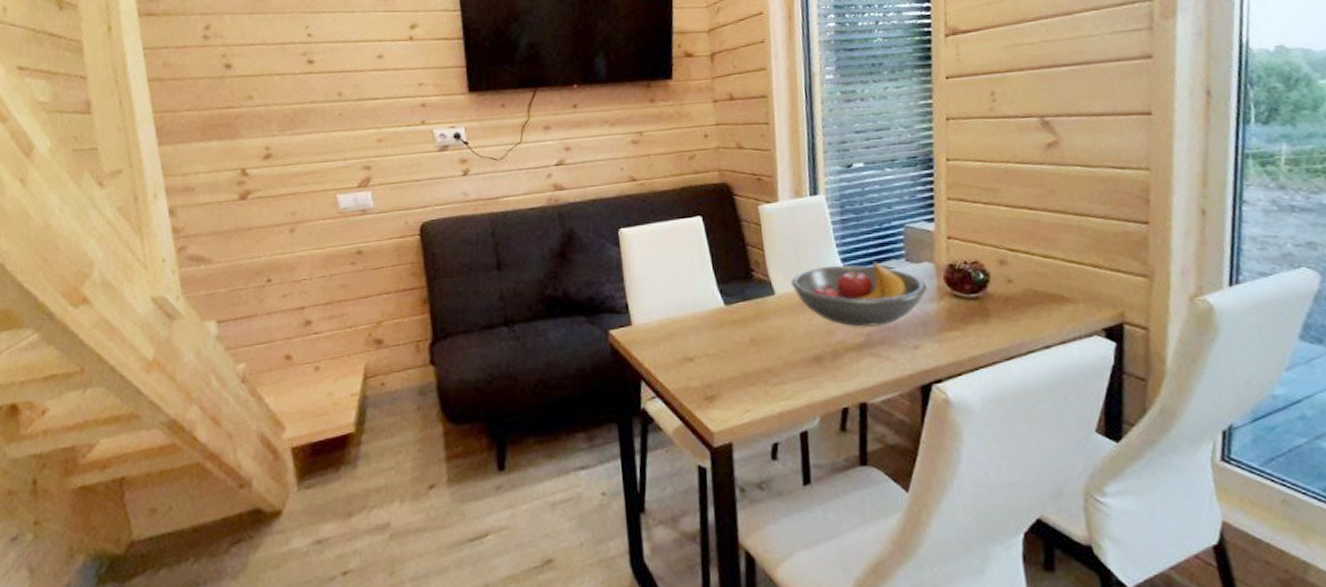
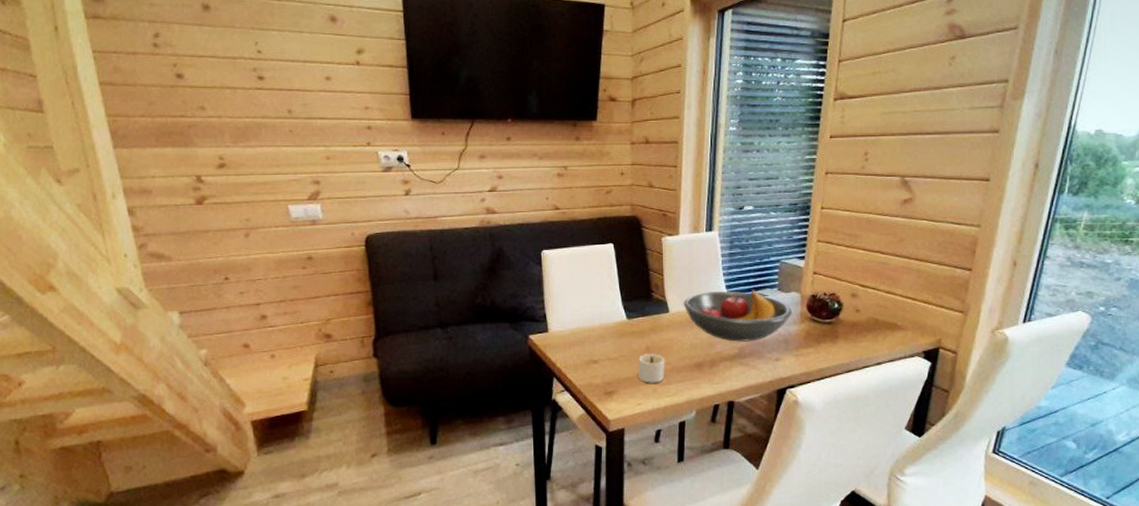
candle: none [742,346,776,384] -> present [637,354,665,383]

